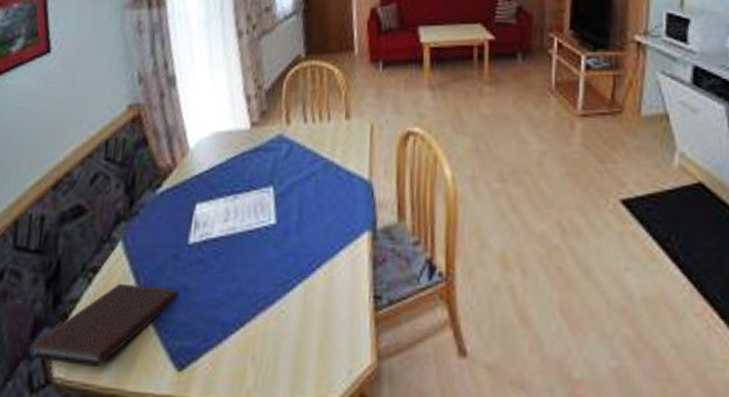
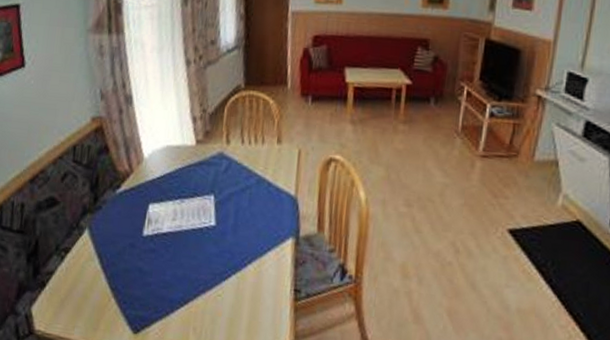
notebook: present [29,283,179,366] -> none [15,262,135,325]

